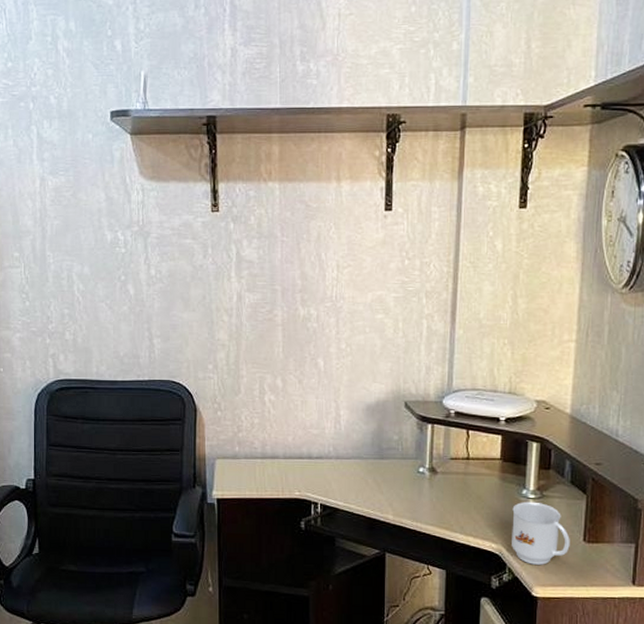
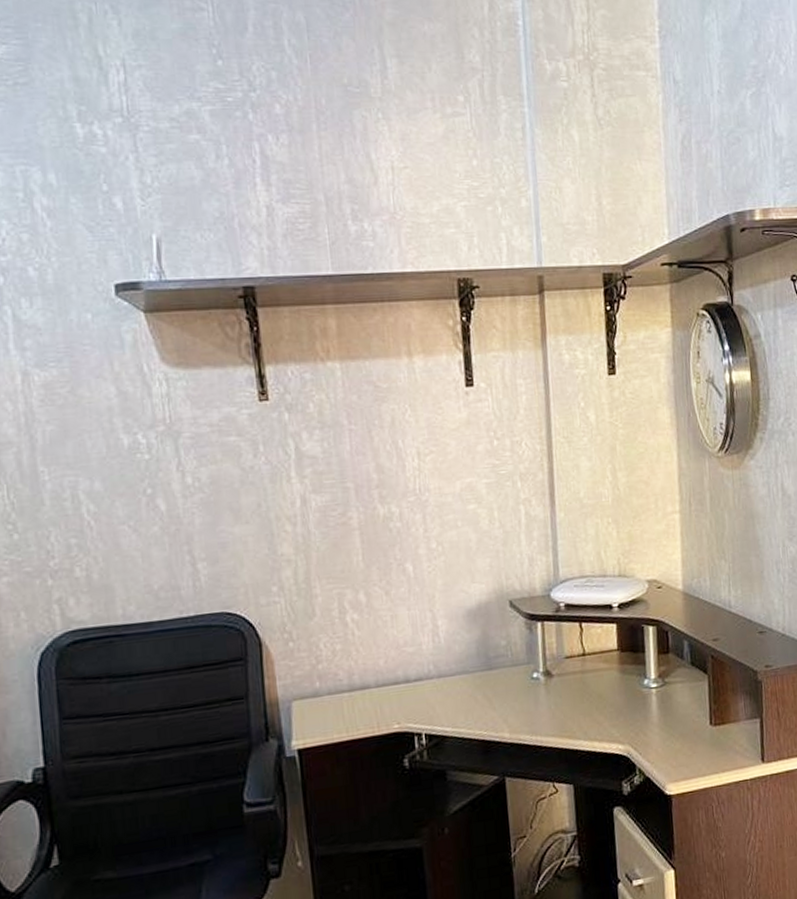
mug: present [512,501,570,565] -> none [635,690,698,761]

